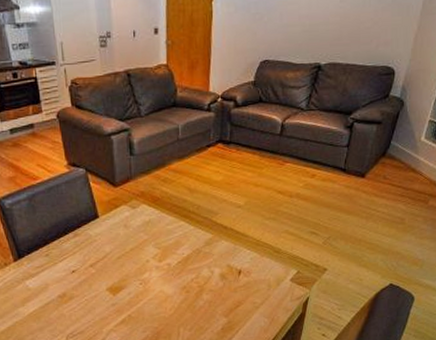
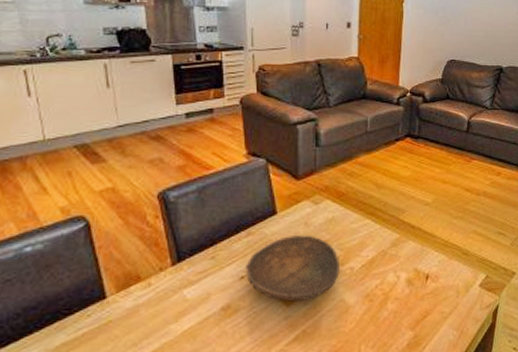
decorative bowl: none [75,235,158,292] -> present [246,235,340,302]

